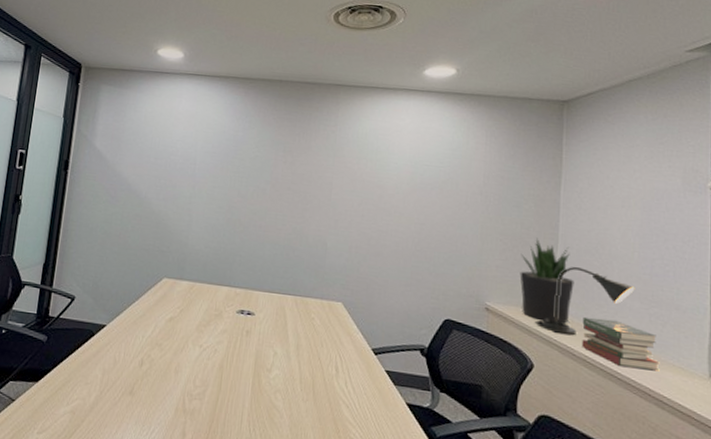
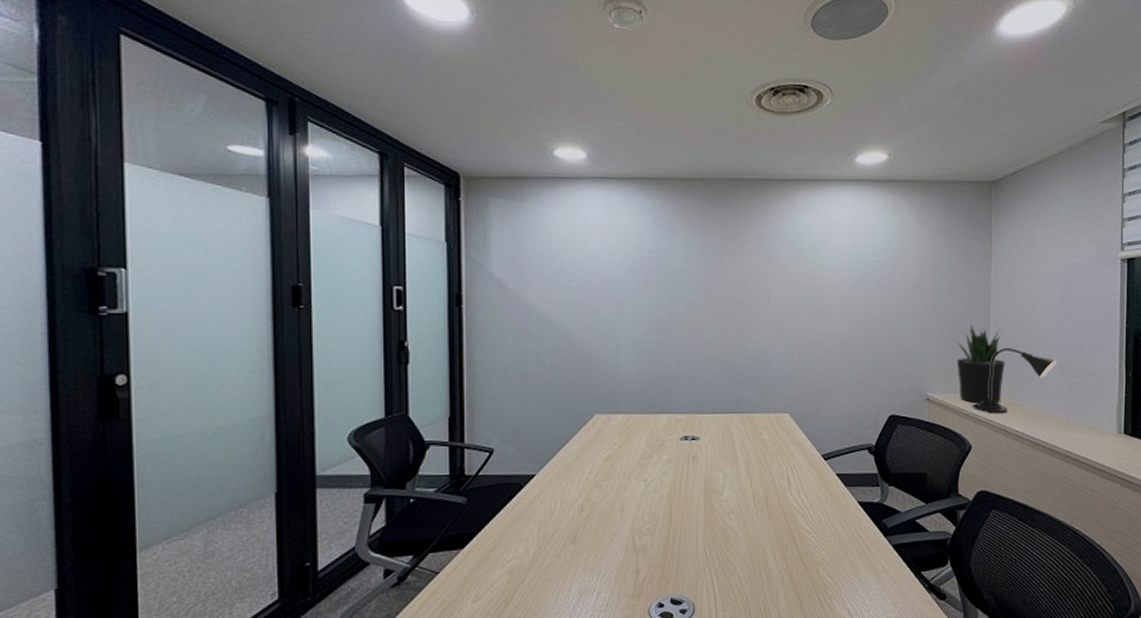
books: present [581,316,659,371] -> none [1012,393,1077,436]

